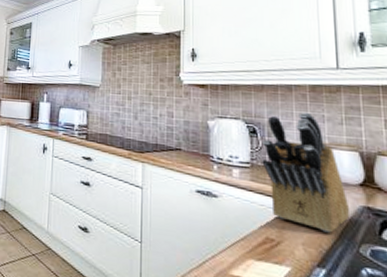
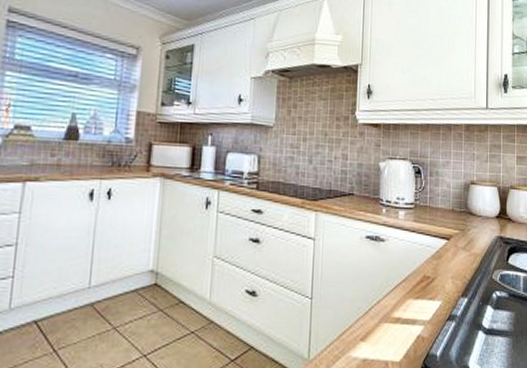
knife block: present [261,112,350,233] -> none [424,151,488,264]

